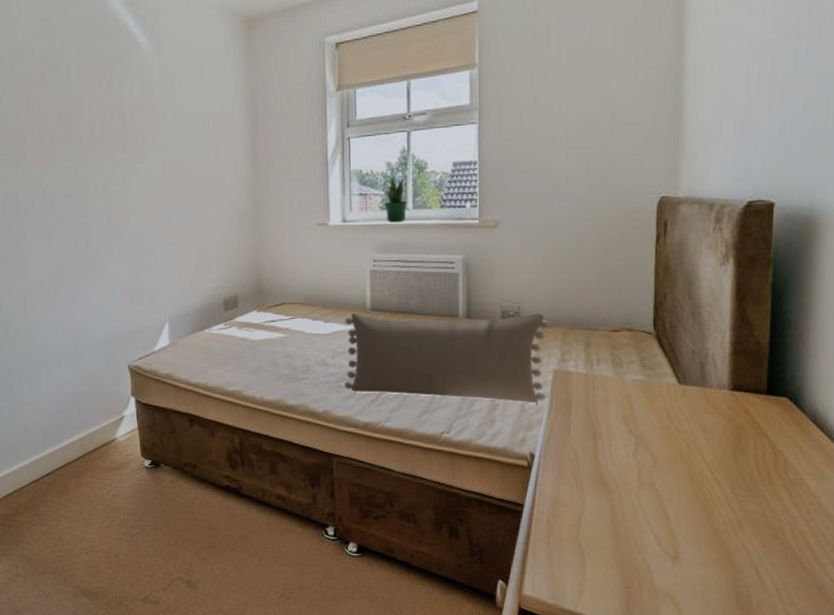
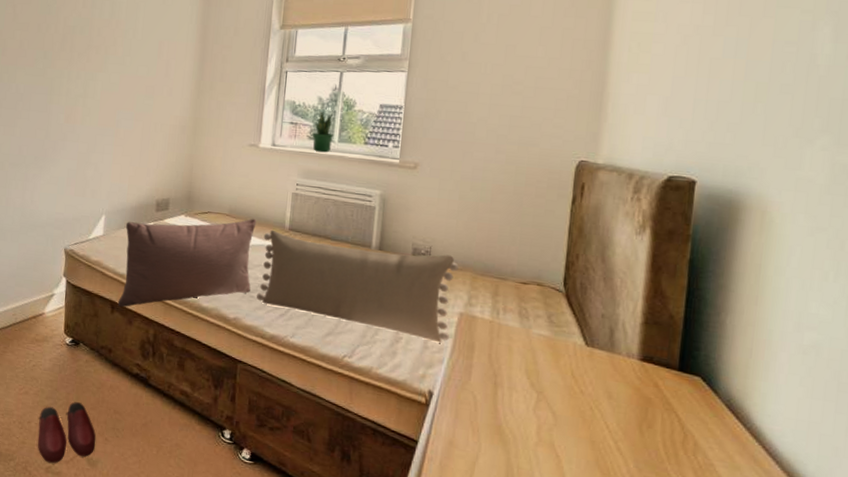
slippers: none [127,526,193,593] -> present [37,402,96,464]
pillow: none [193,304,337,419] -> present [117,219,257,308]

